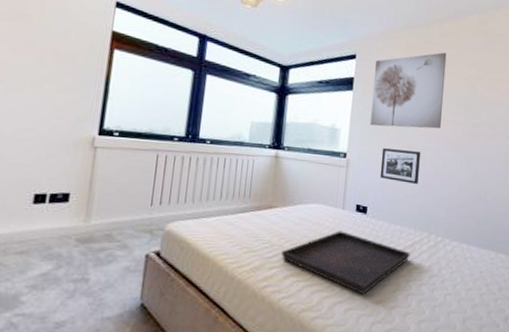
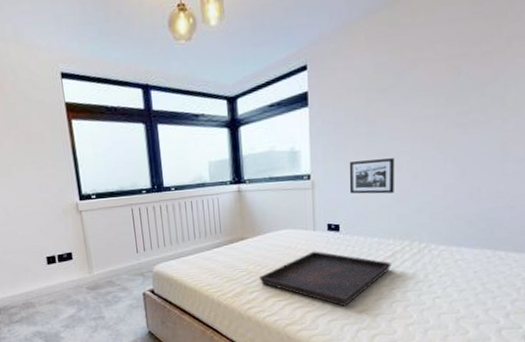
wall art: present [369,52,447,129] -> none [330,34,419,141]

